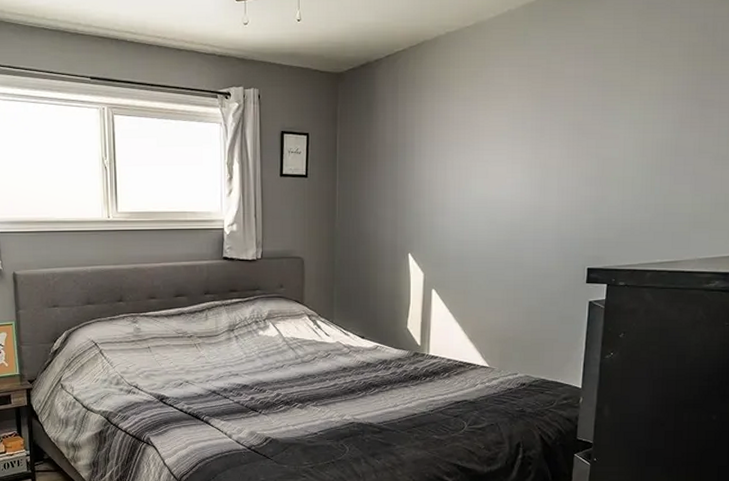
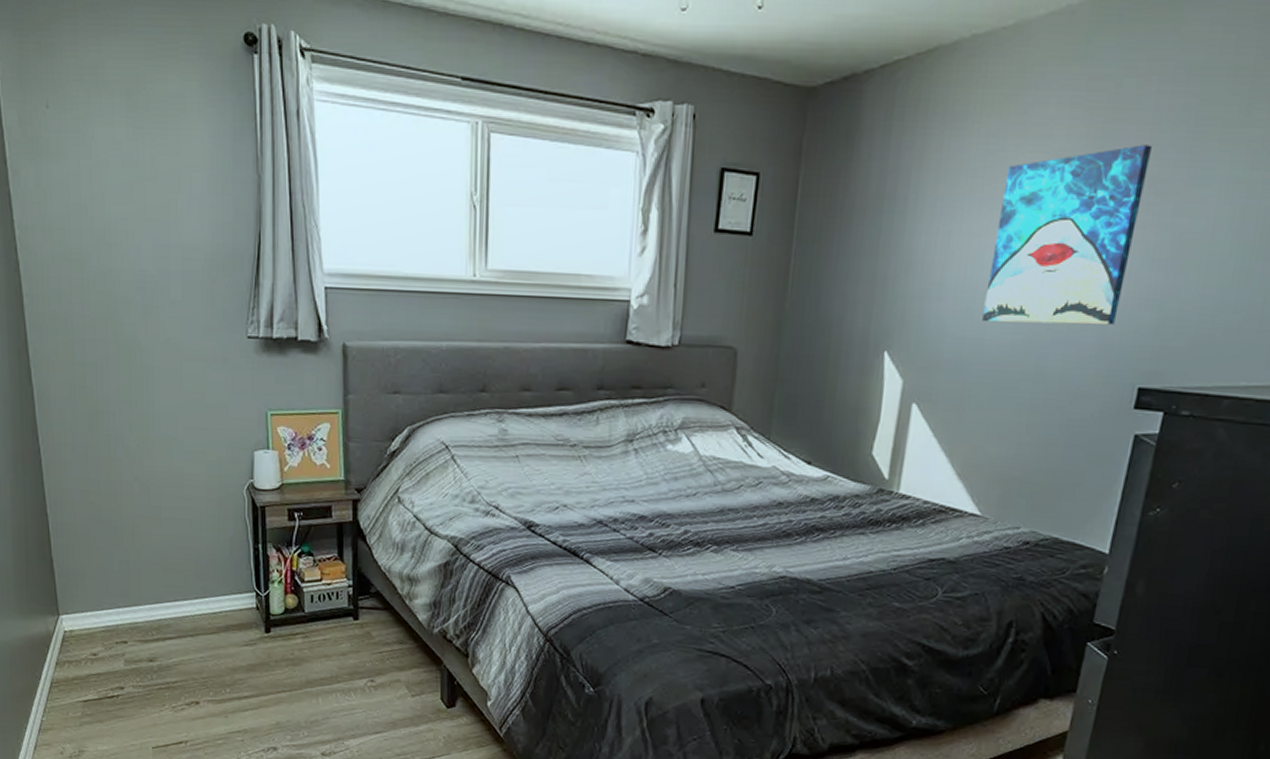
wall art: none [475,101,577,229] -> present [982,144,1153,325]

